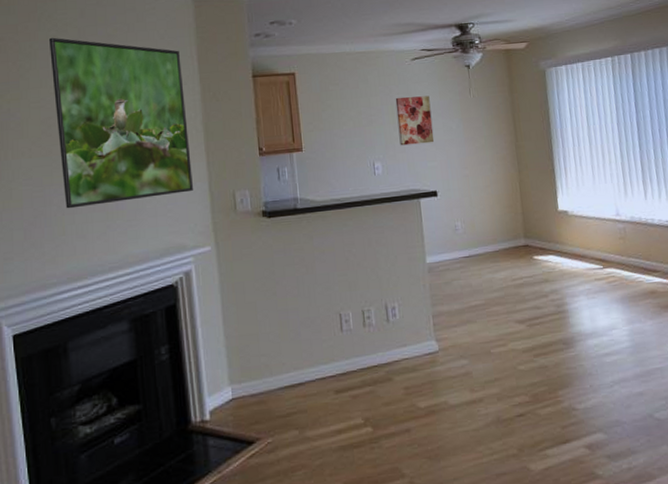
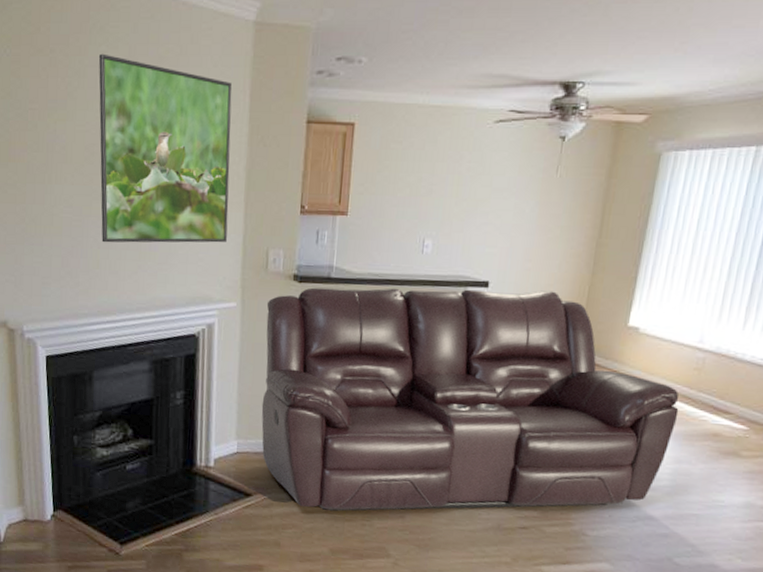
sofa: none [240,191,620,443] -> present [261,287,680,512]
wall art: present [395,96,435,146] -> none [458,166,506,226]

